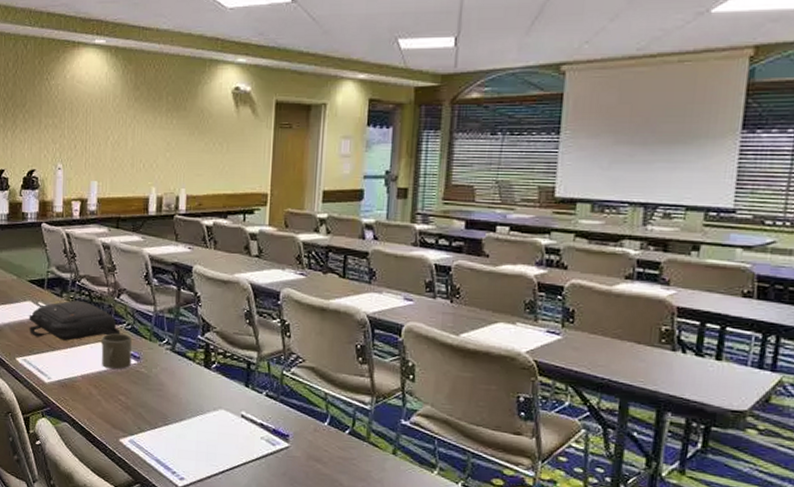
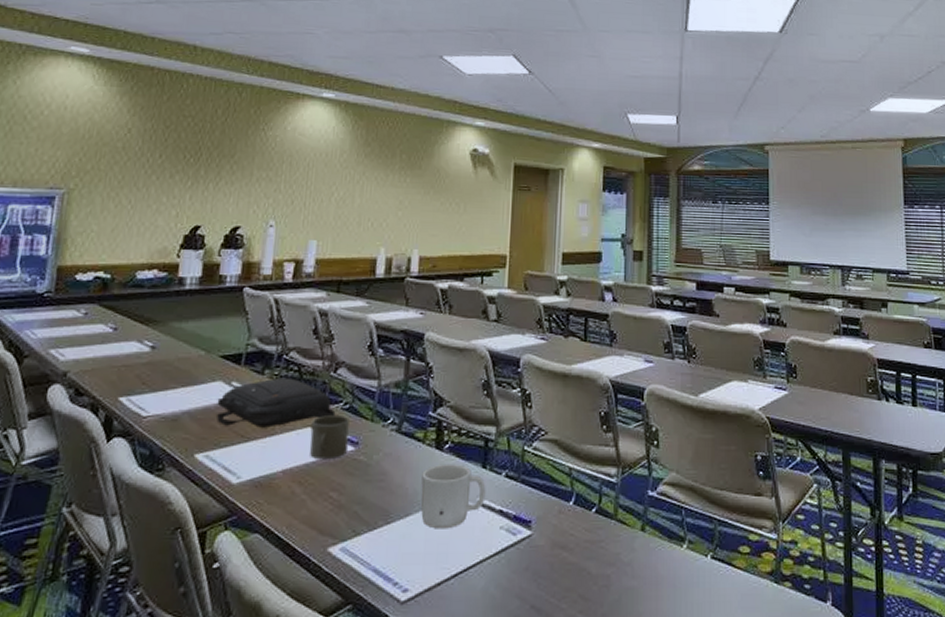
mug: none [192,380,249,435] -> present [420,464,486,529]

